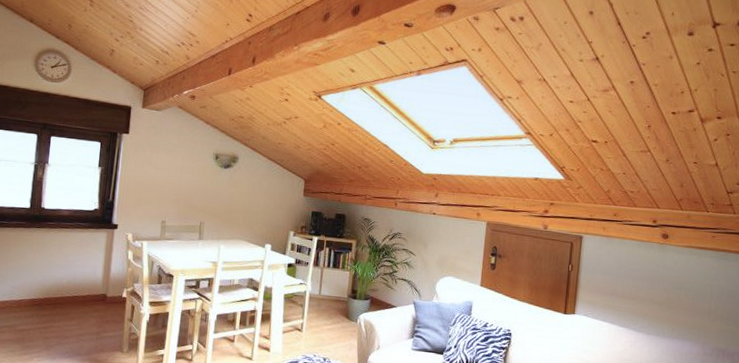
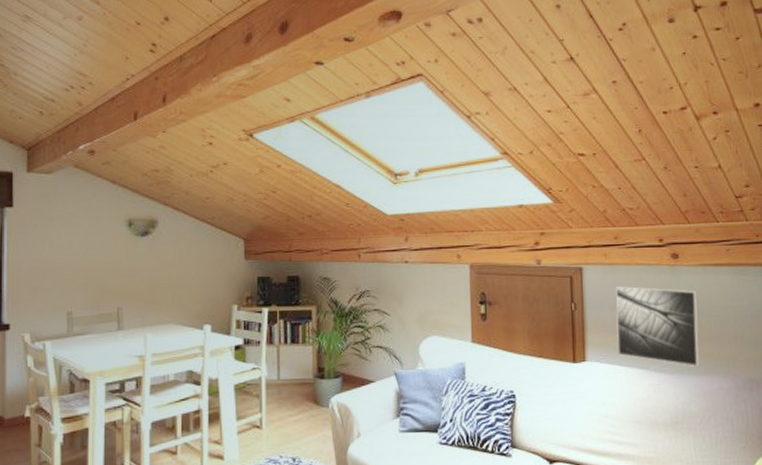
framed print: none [604,256,681,332] -> present [616,286,700,368]

